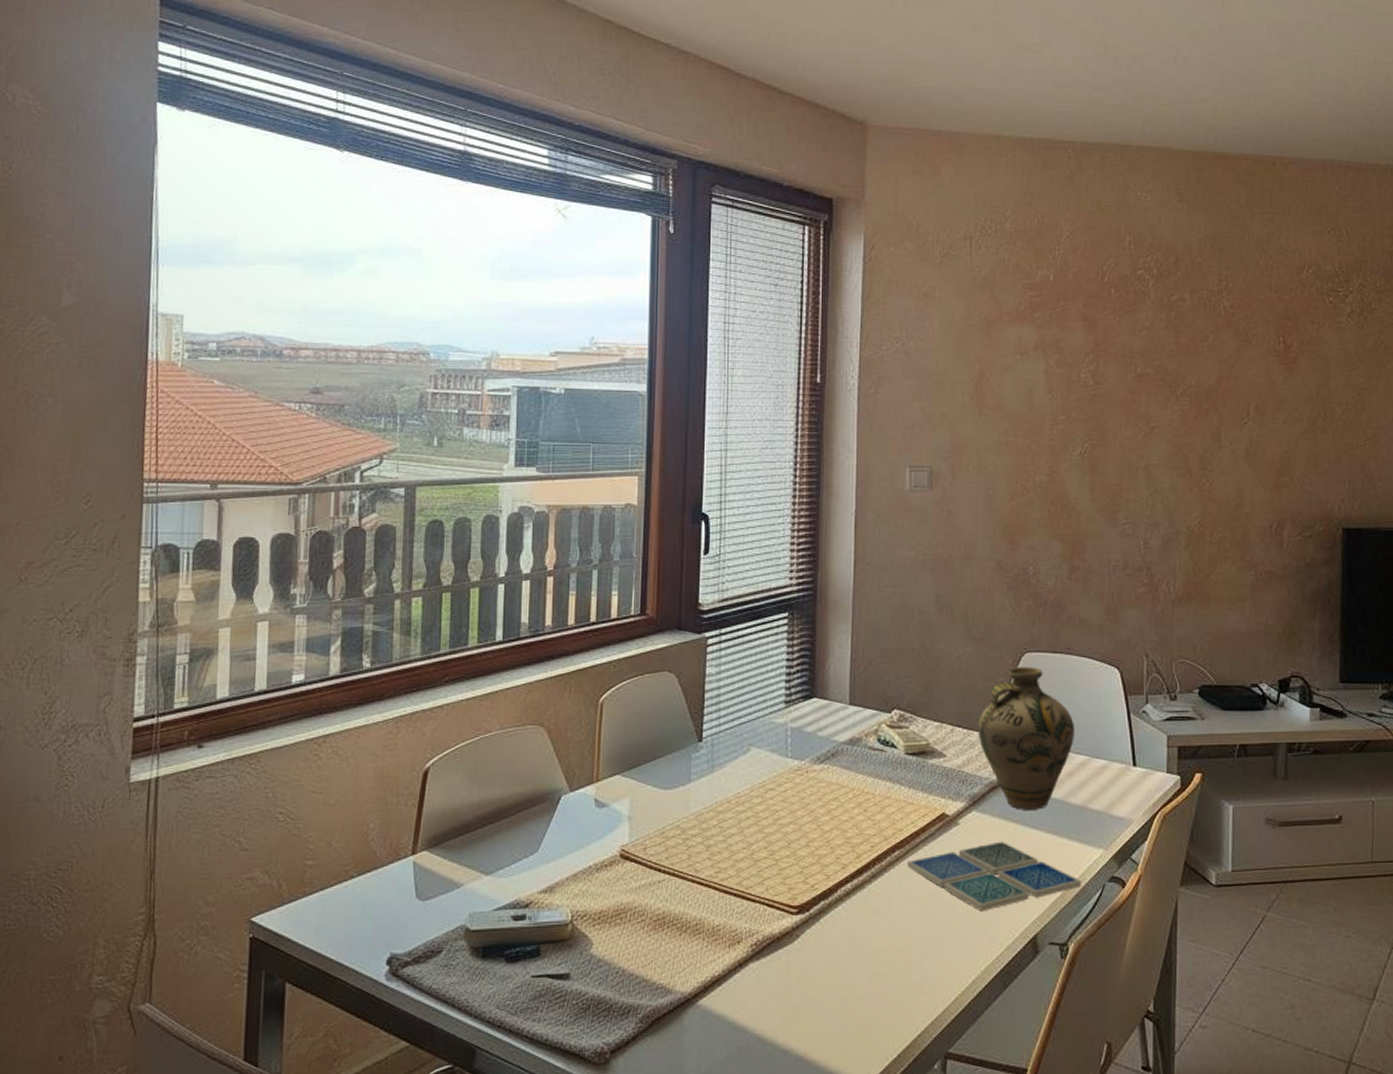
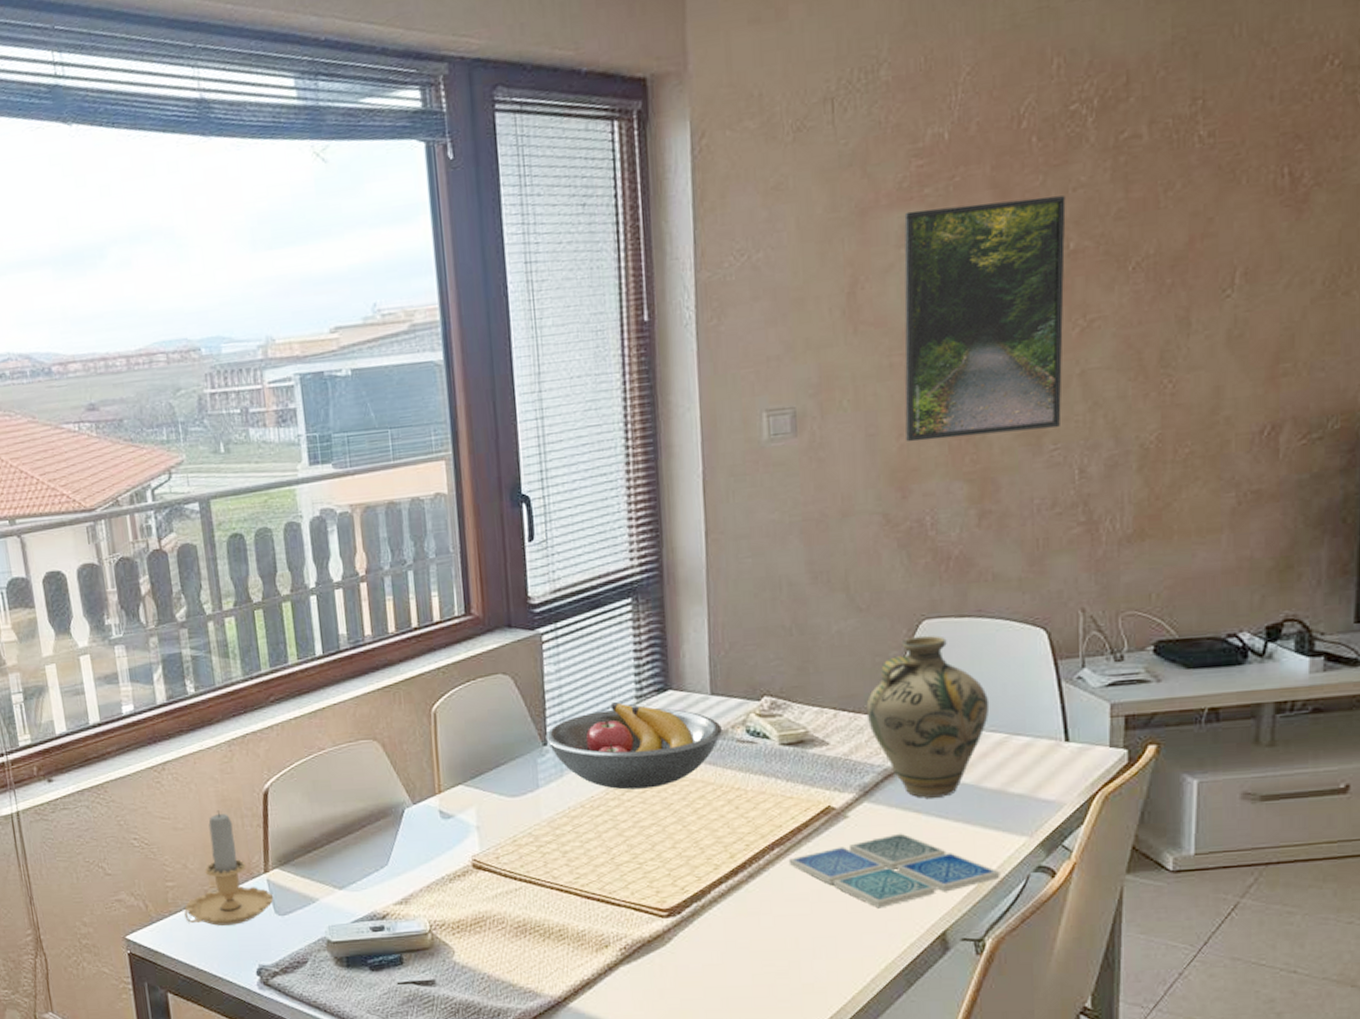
candle: none [320,787,418,909] -> present [184,810,274,926]
fruit bowl: none [701,704,857,788] -> present [545,701,722,790]
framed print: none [1016,328,1134,506] -> present [904,195,1066,442]

